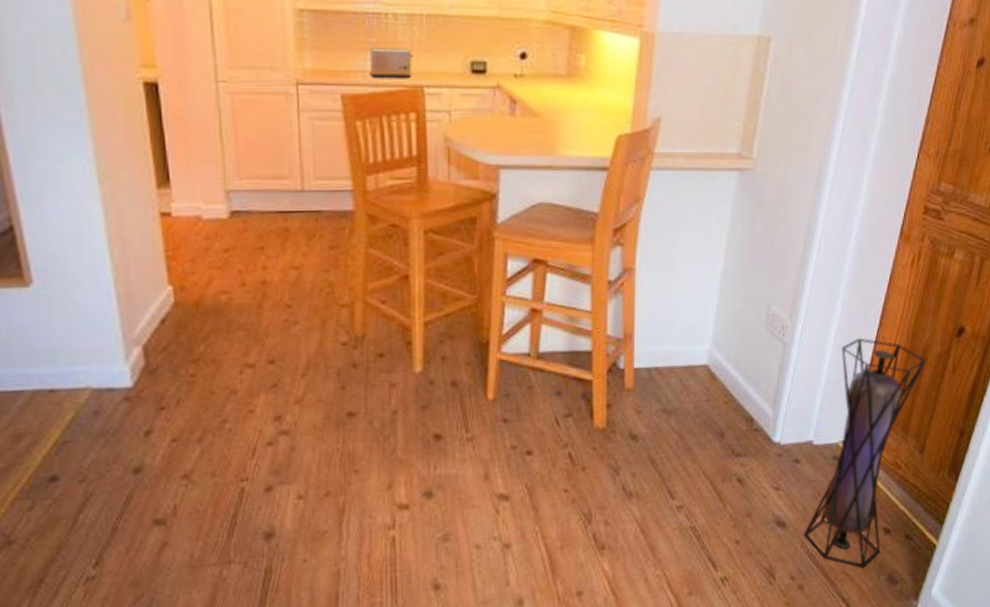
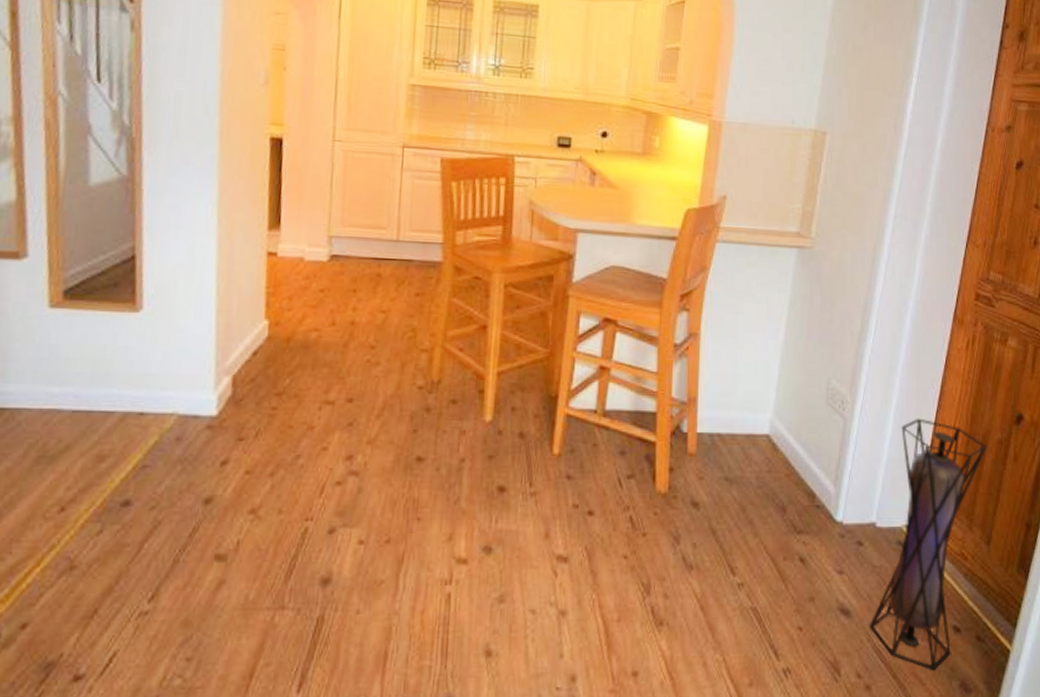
toaster: present [369,48,413,79] -> none [467,120,507,148]

